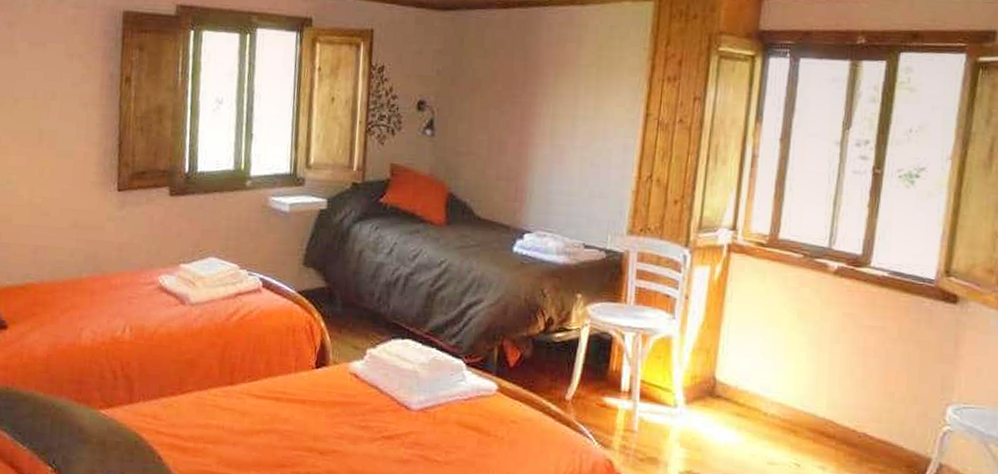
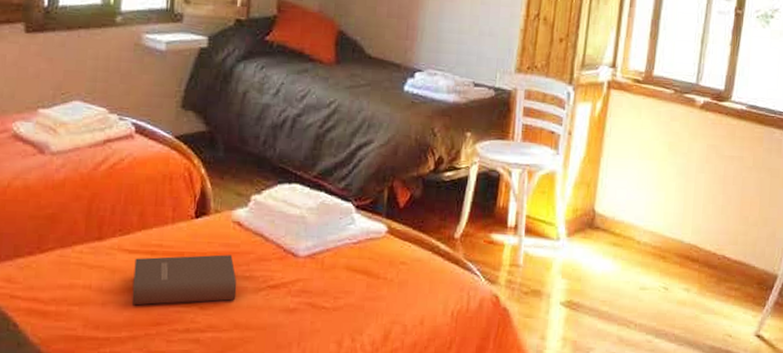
book: none [259,403,354,449] -> present [132,254,237,306]

